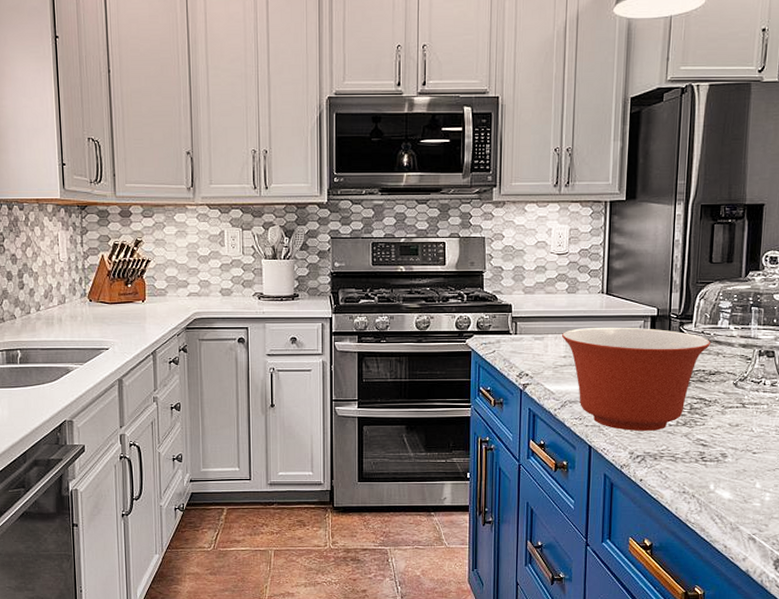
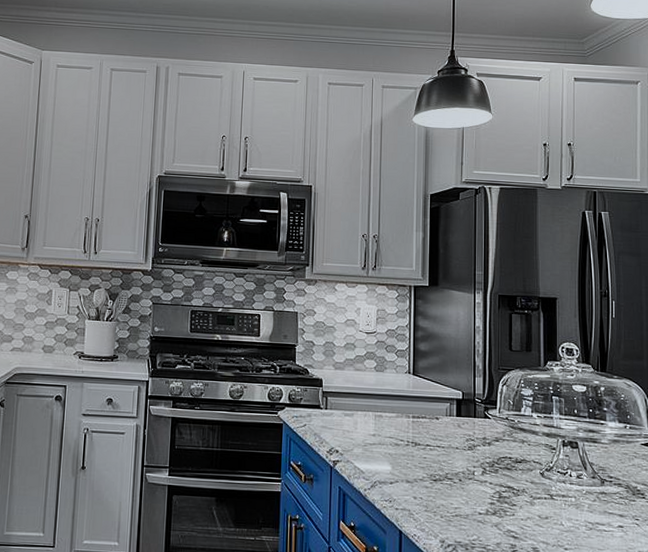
mixing bowl: present [562,327,710,431] -> none [371,406,515,519]

